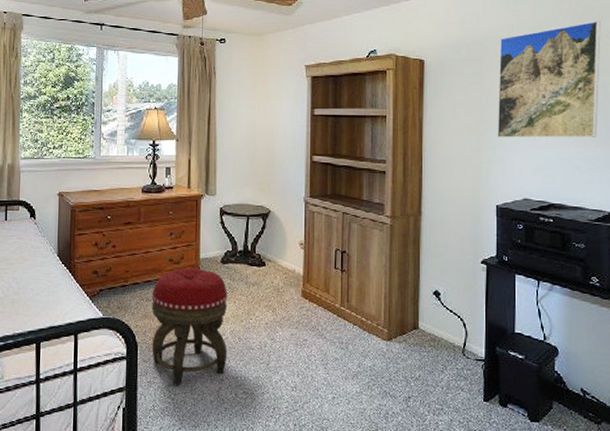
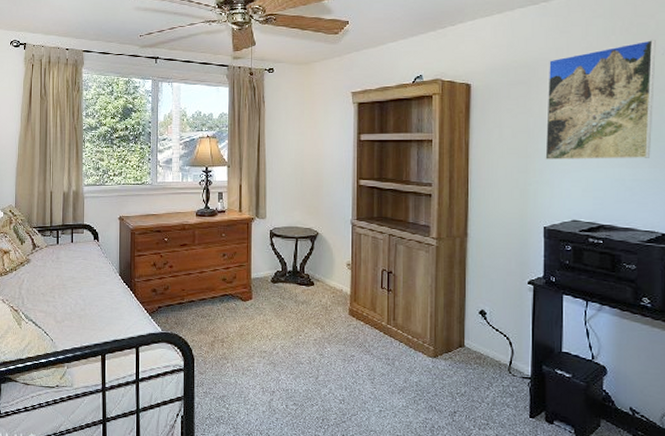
footstool: present [151,267,228,385] -> none [206,286,278,396]

